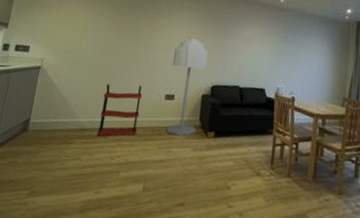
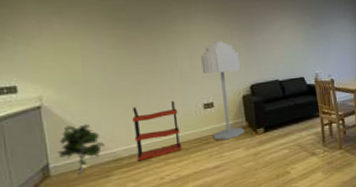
indoor plant: none [39,88,76,135] -> present [57,124,105,175]

